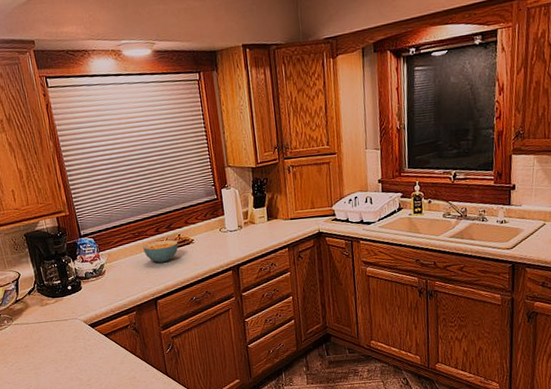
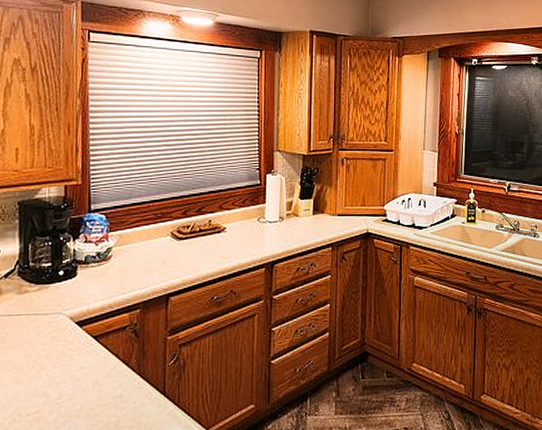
cereal bowl: present [143,239,179,263] -> none [164,225,207,252]

